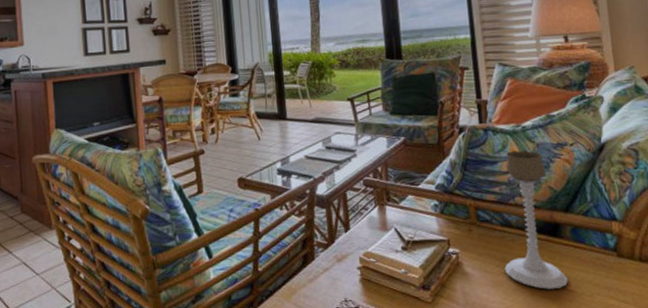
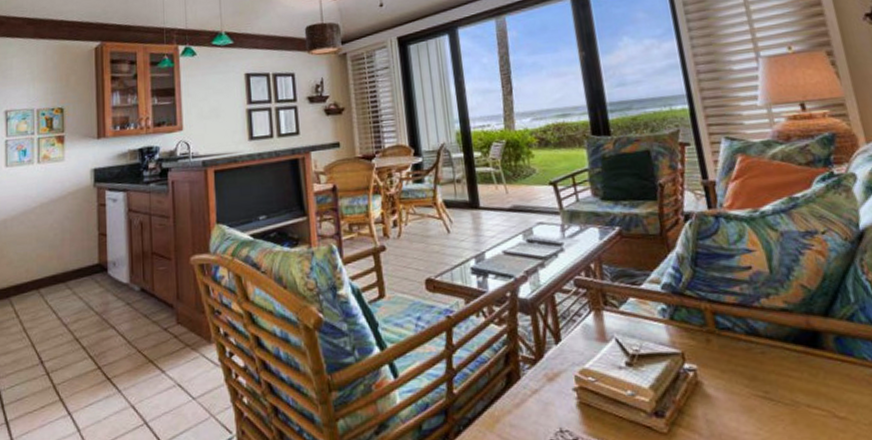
candle holder: present [504,150,568,289] -> none [744,240,838,416]

